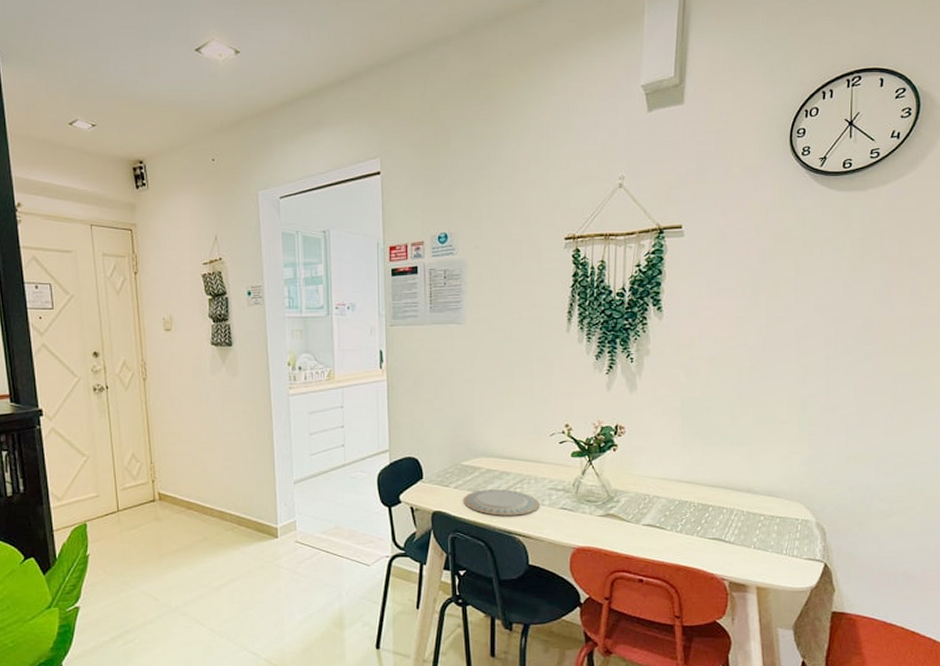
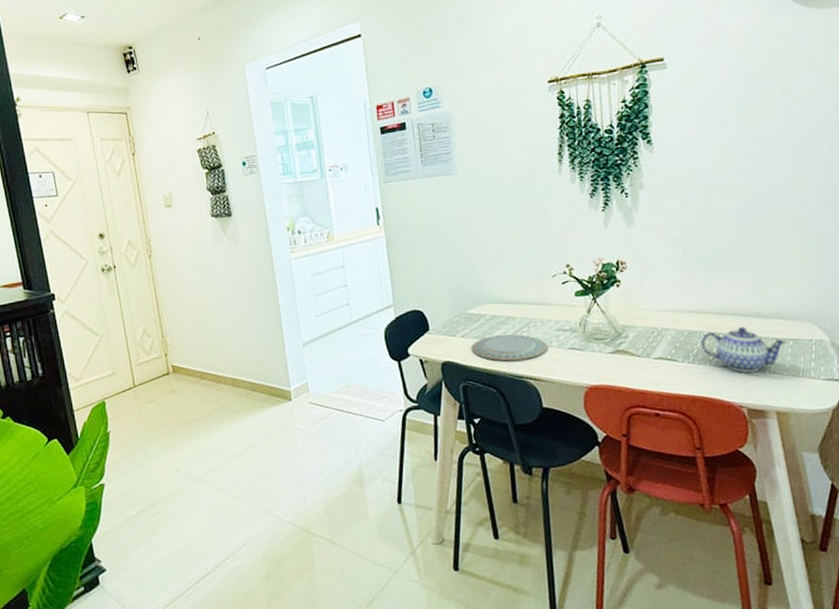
teapot: none [690,501,774,547] -> present [700,327,787,374]

